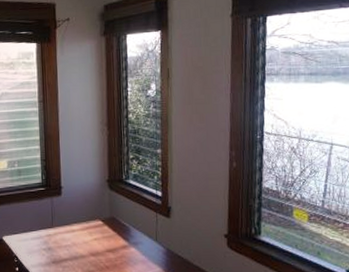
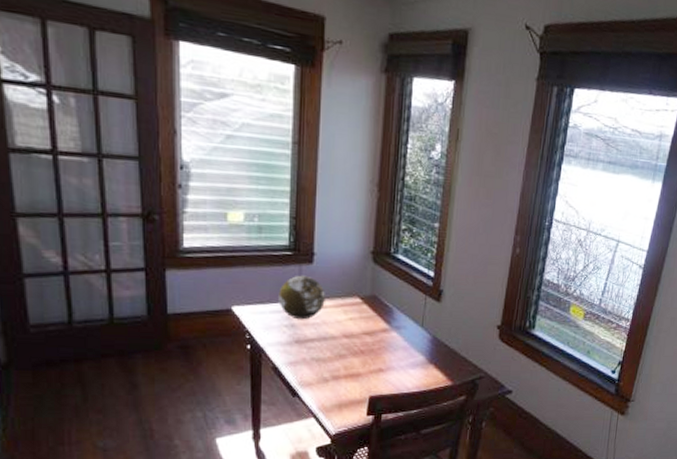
decorative orb: none [37,206,73,244] -> present [278,275,325,320]

